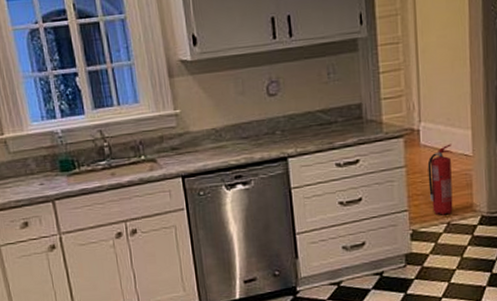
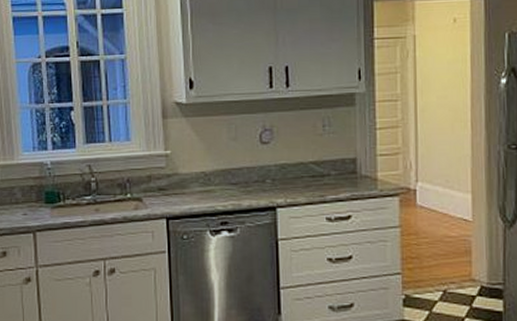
fire extinguisher: present [427,143,453,215] -> none [423,206,451,282]

